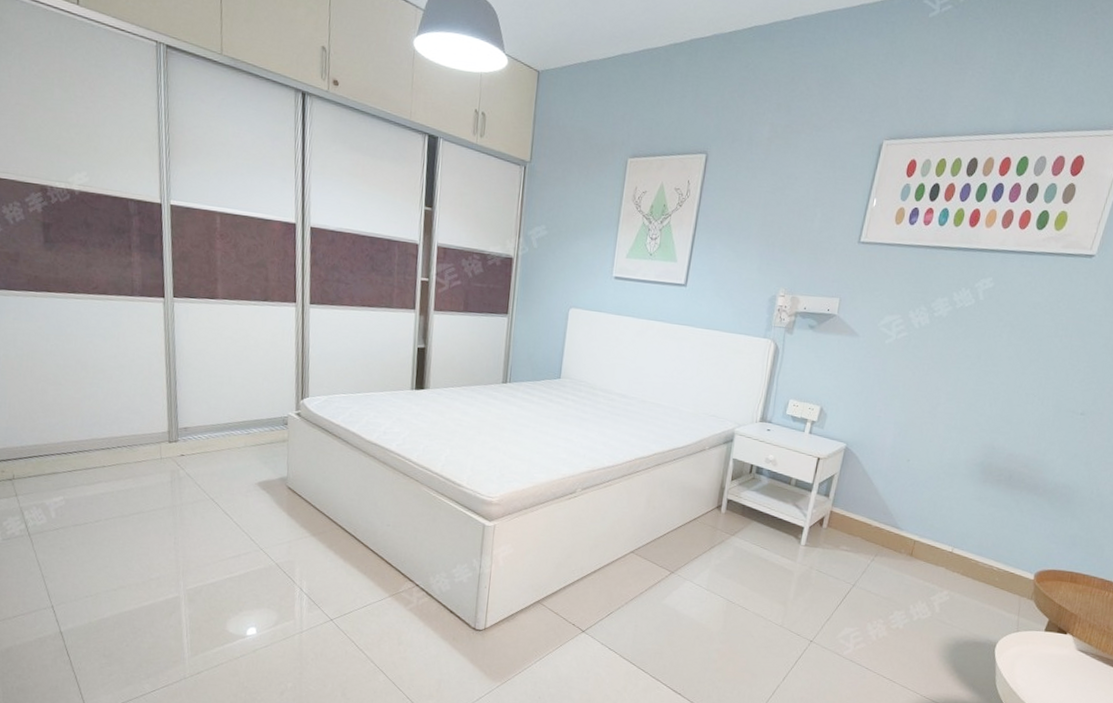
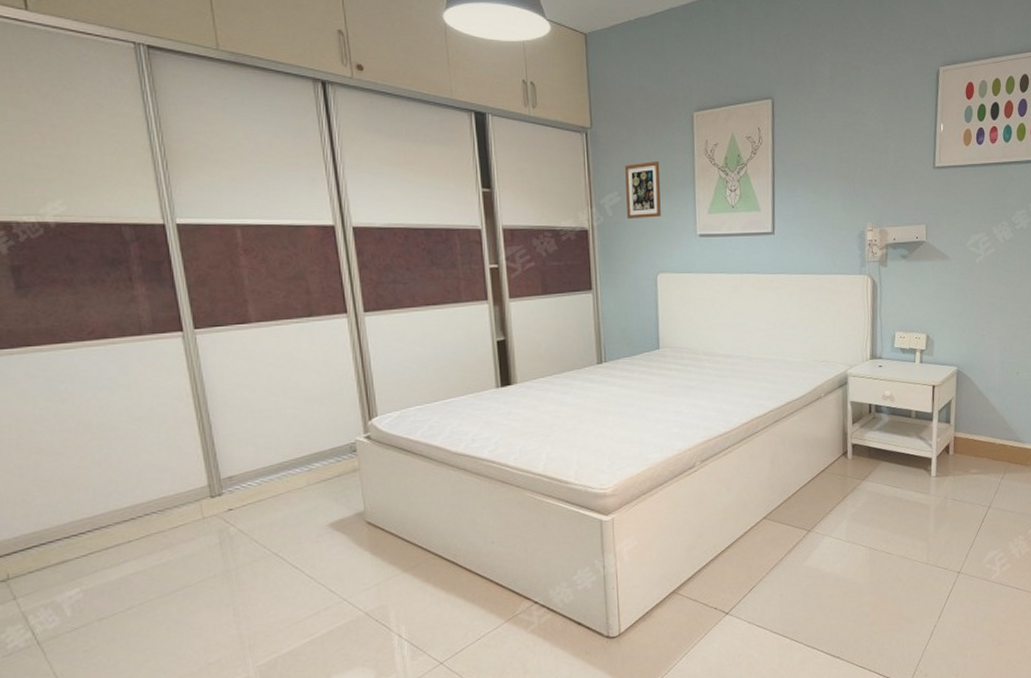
picture frame: none [551,200,589,255] -> present [625,160,661,218]

